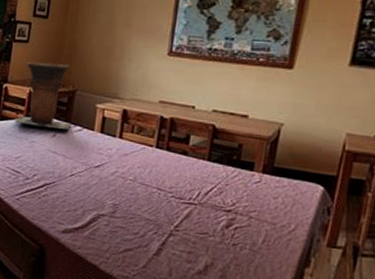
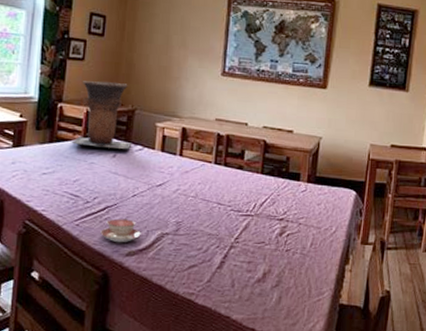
teacup: none [38,196,77,220] -> present [100,218,141,243]

